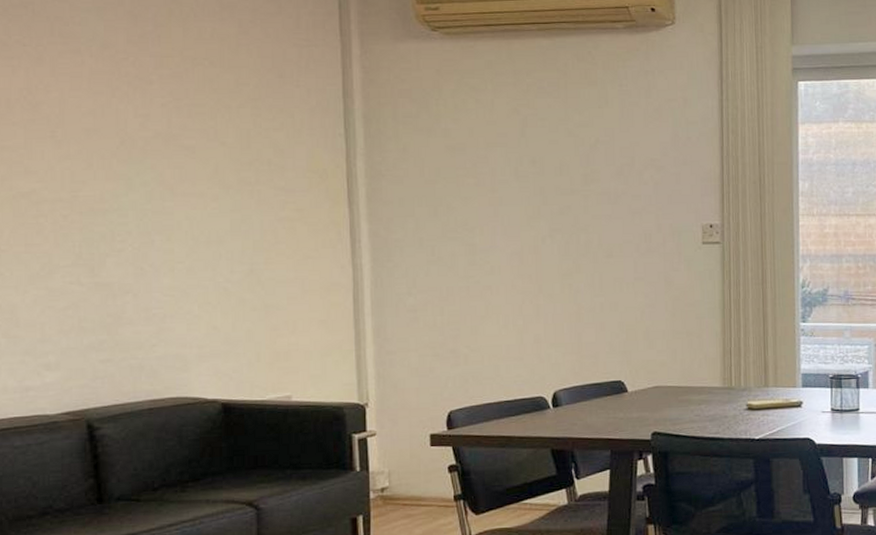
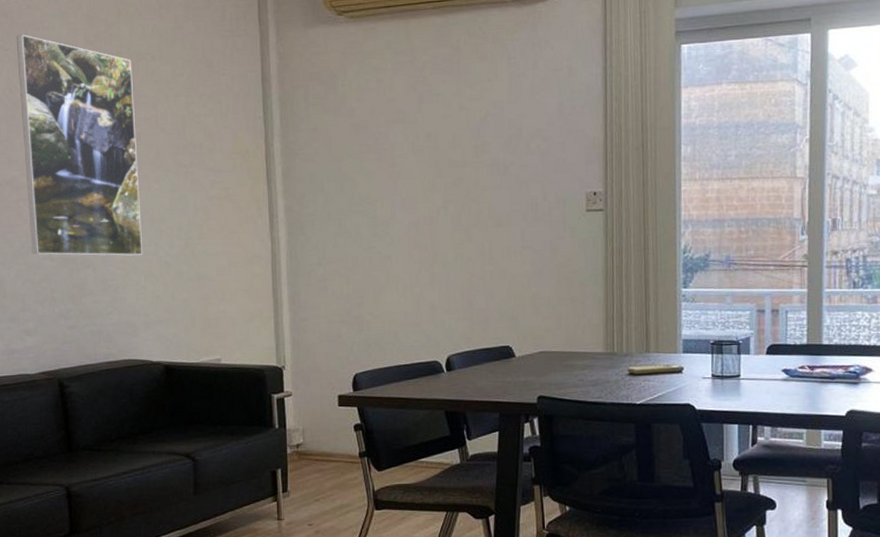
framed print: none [38,29,196,281] -> present [16,34,142,256]

